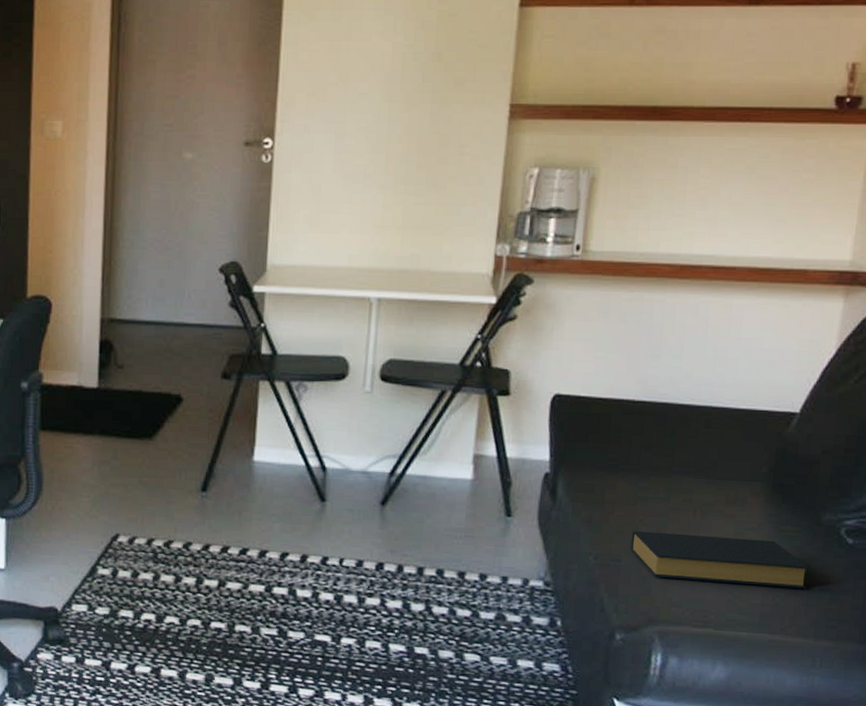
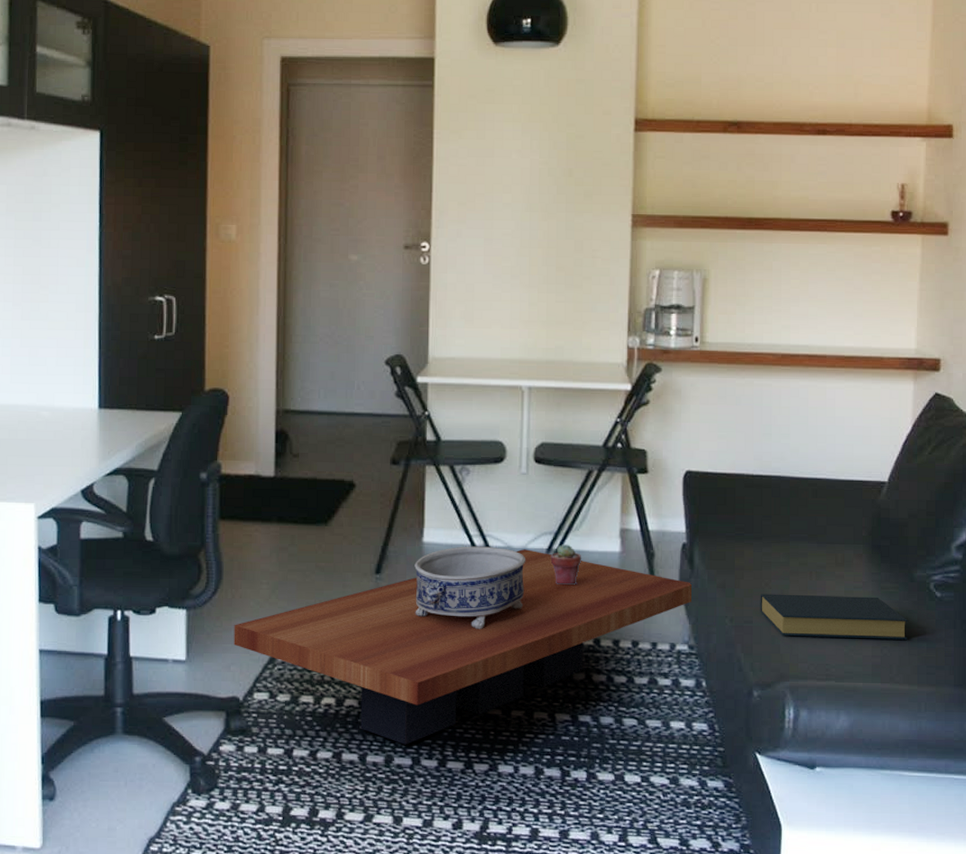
coffee table: none [53,472,552,665] -> present [234,549,692,745]
decorative bowl: none [242,466,366,553] -> present [414,546,526,629]
potted succulent: none [392,469,429,513] -> present [550,544,582,586]

